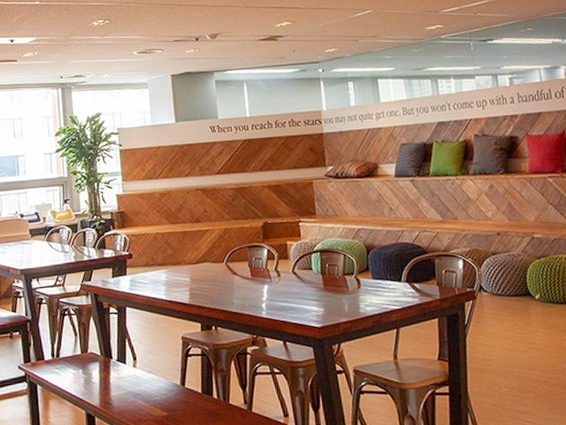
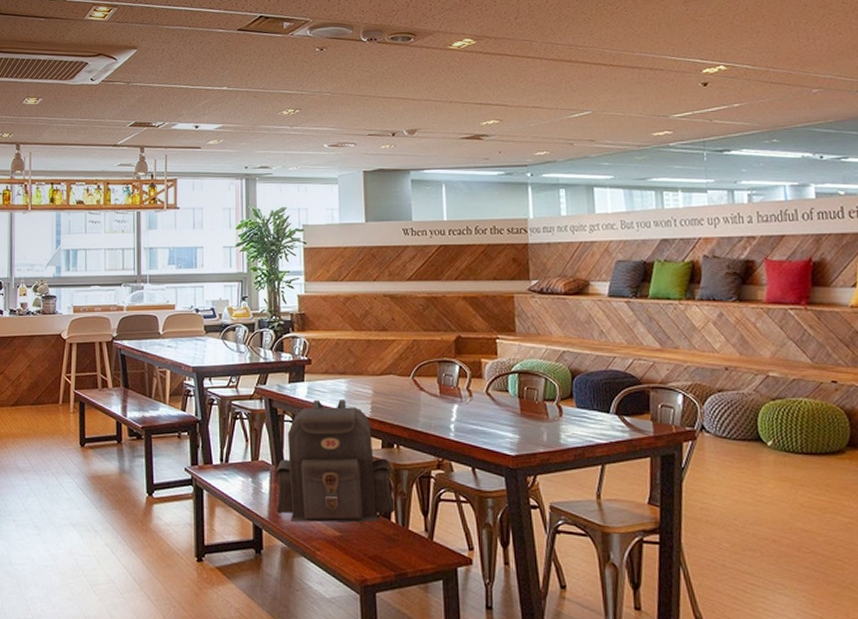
backpack: none [104,288,217,407] -> present [275,399,396,523]

